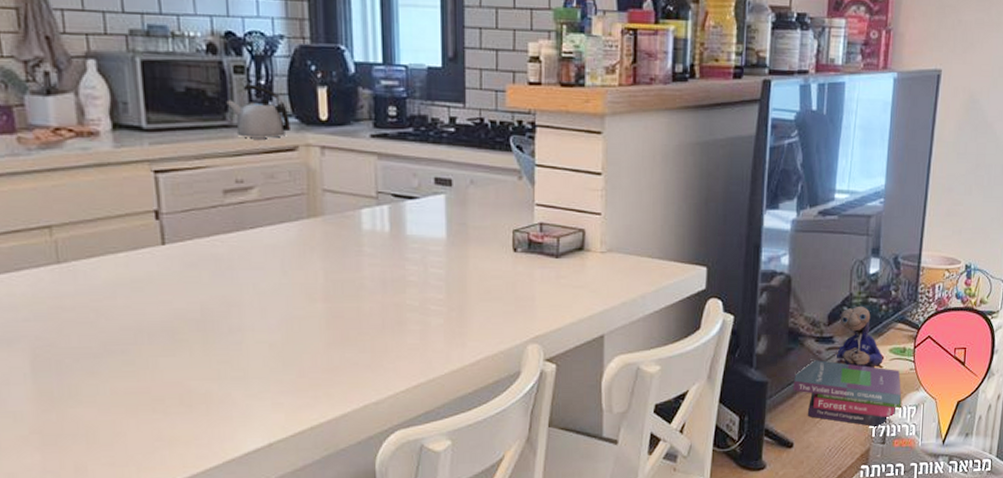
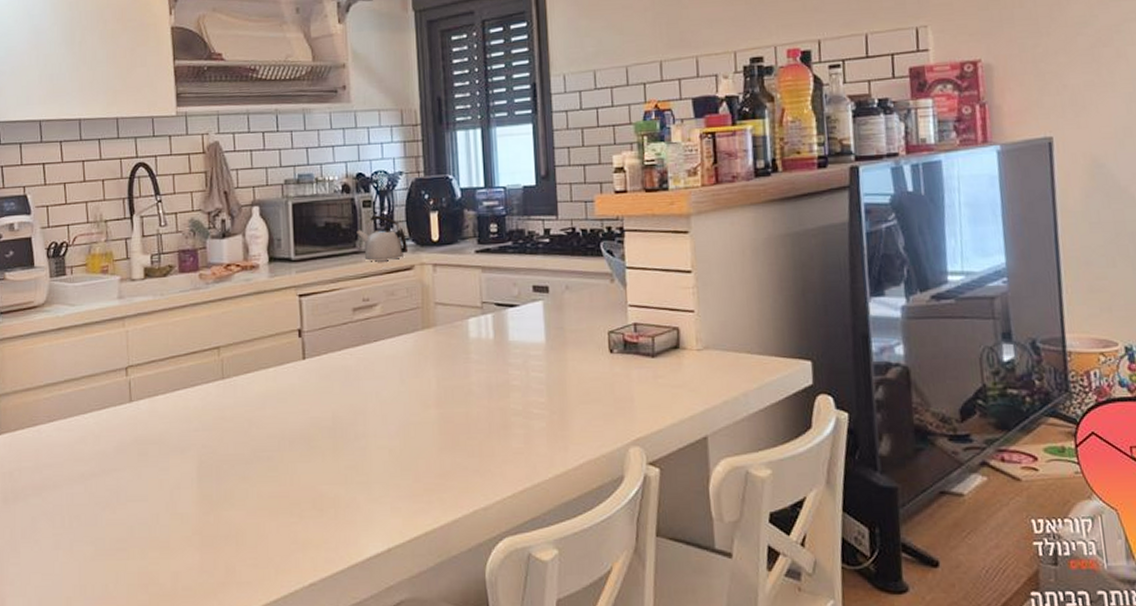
books: present [793,359,902,427] -> none [928,461,1072,544]
toy: present [834,305,883,368] -> none [974,398,1038,471]

